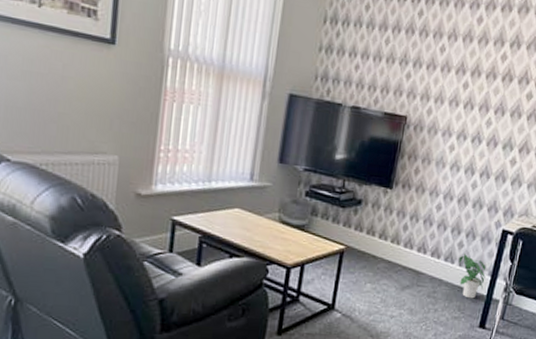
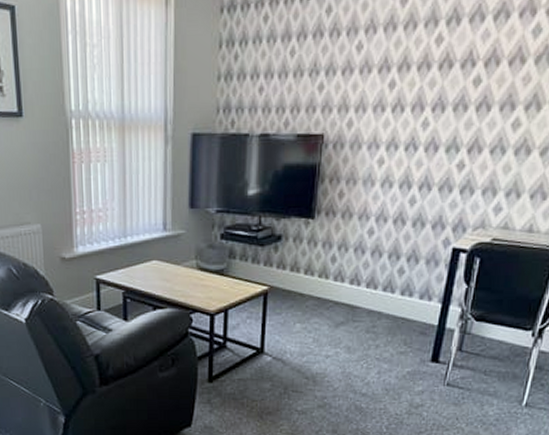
potted plant: present [458,254,486,299] -> none [400,281,435,330]

